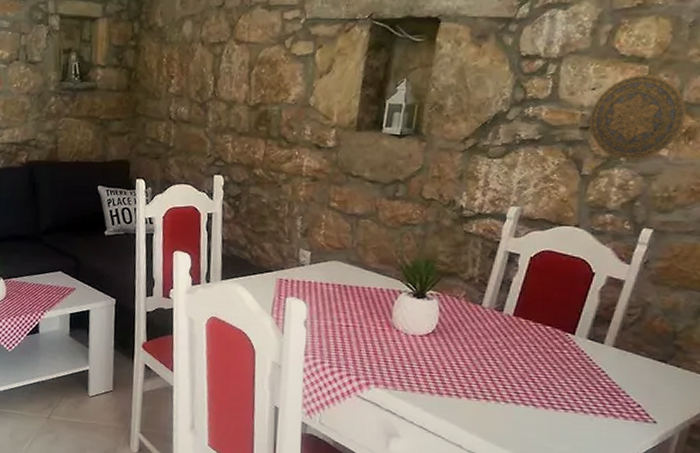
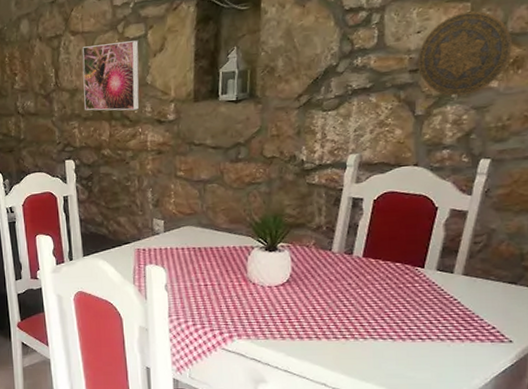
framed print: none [241,58,306,132] -> present [82,40,140,111]

